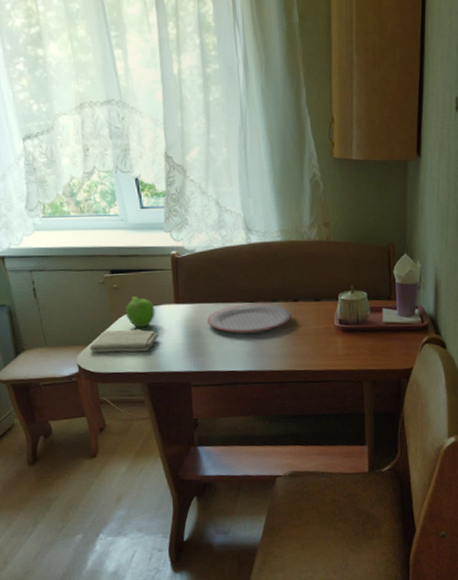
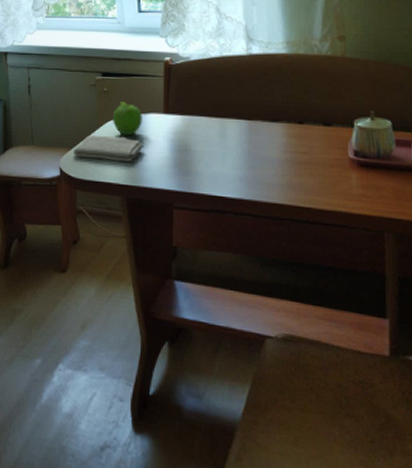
plate: present [207,303,292,334] -> none [197,121,295,156]

